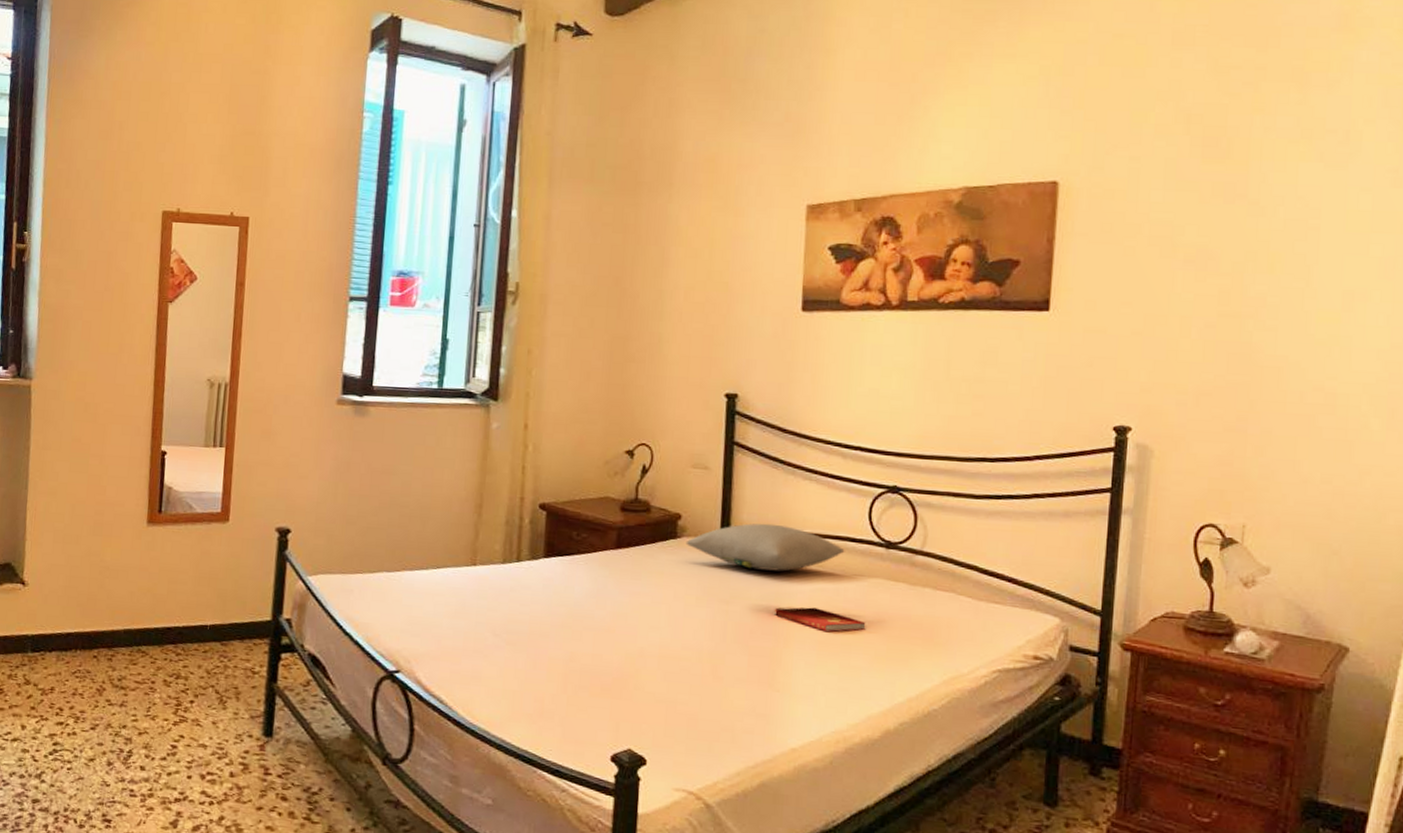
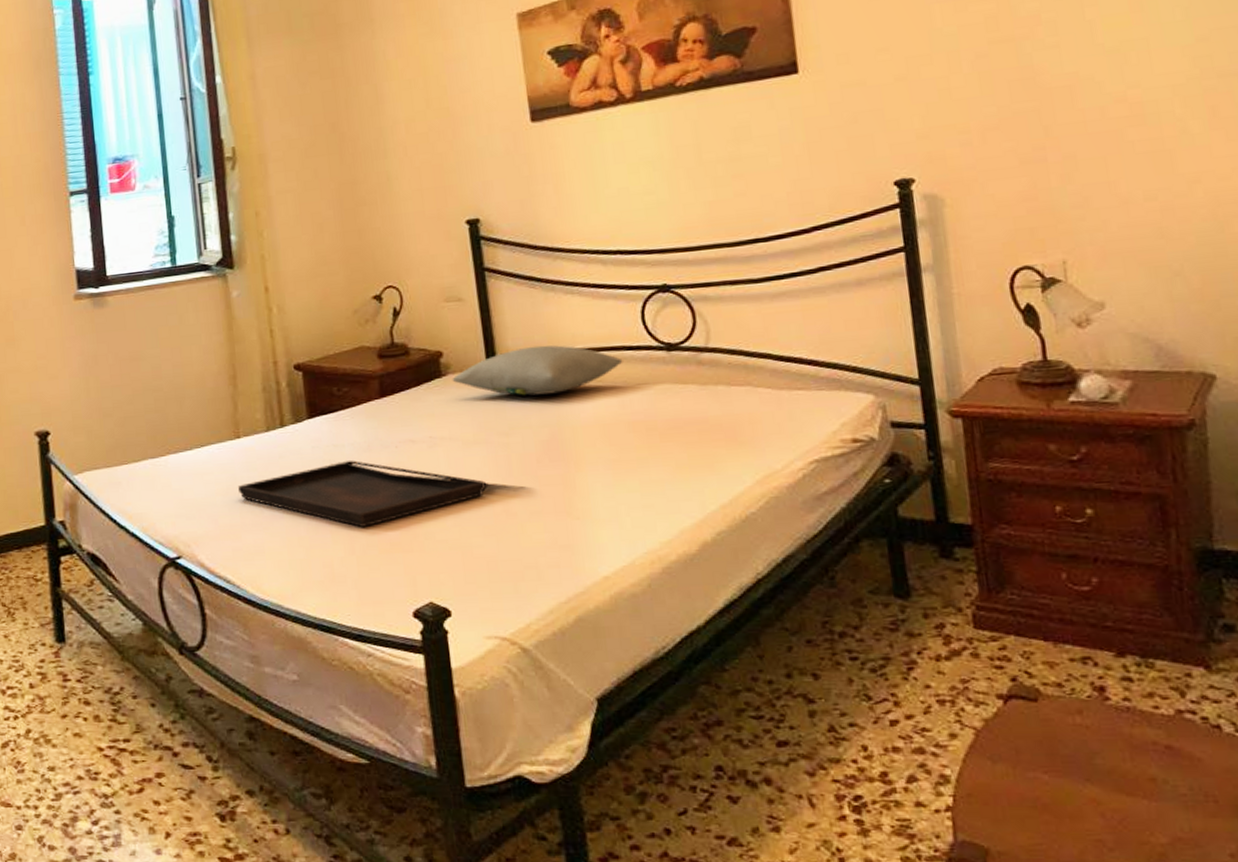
serving tray: none [466,603,699,669] -> present [238,459,486,527]
book: present [775,607,866,632] -> none [559,425,661,449]

